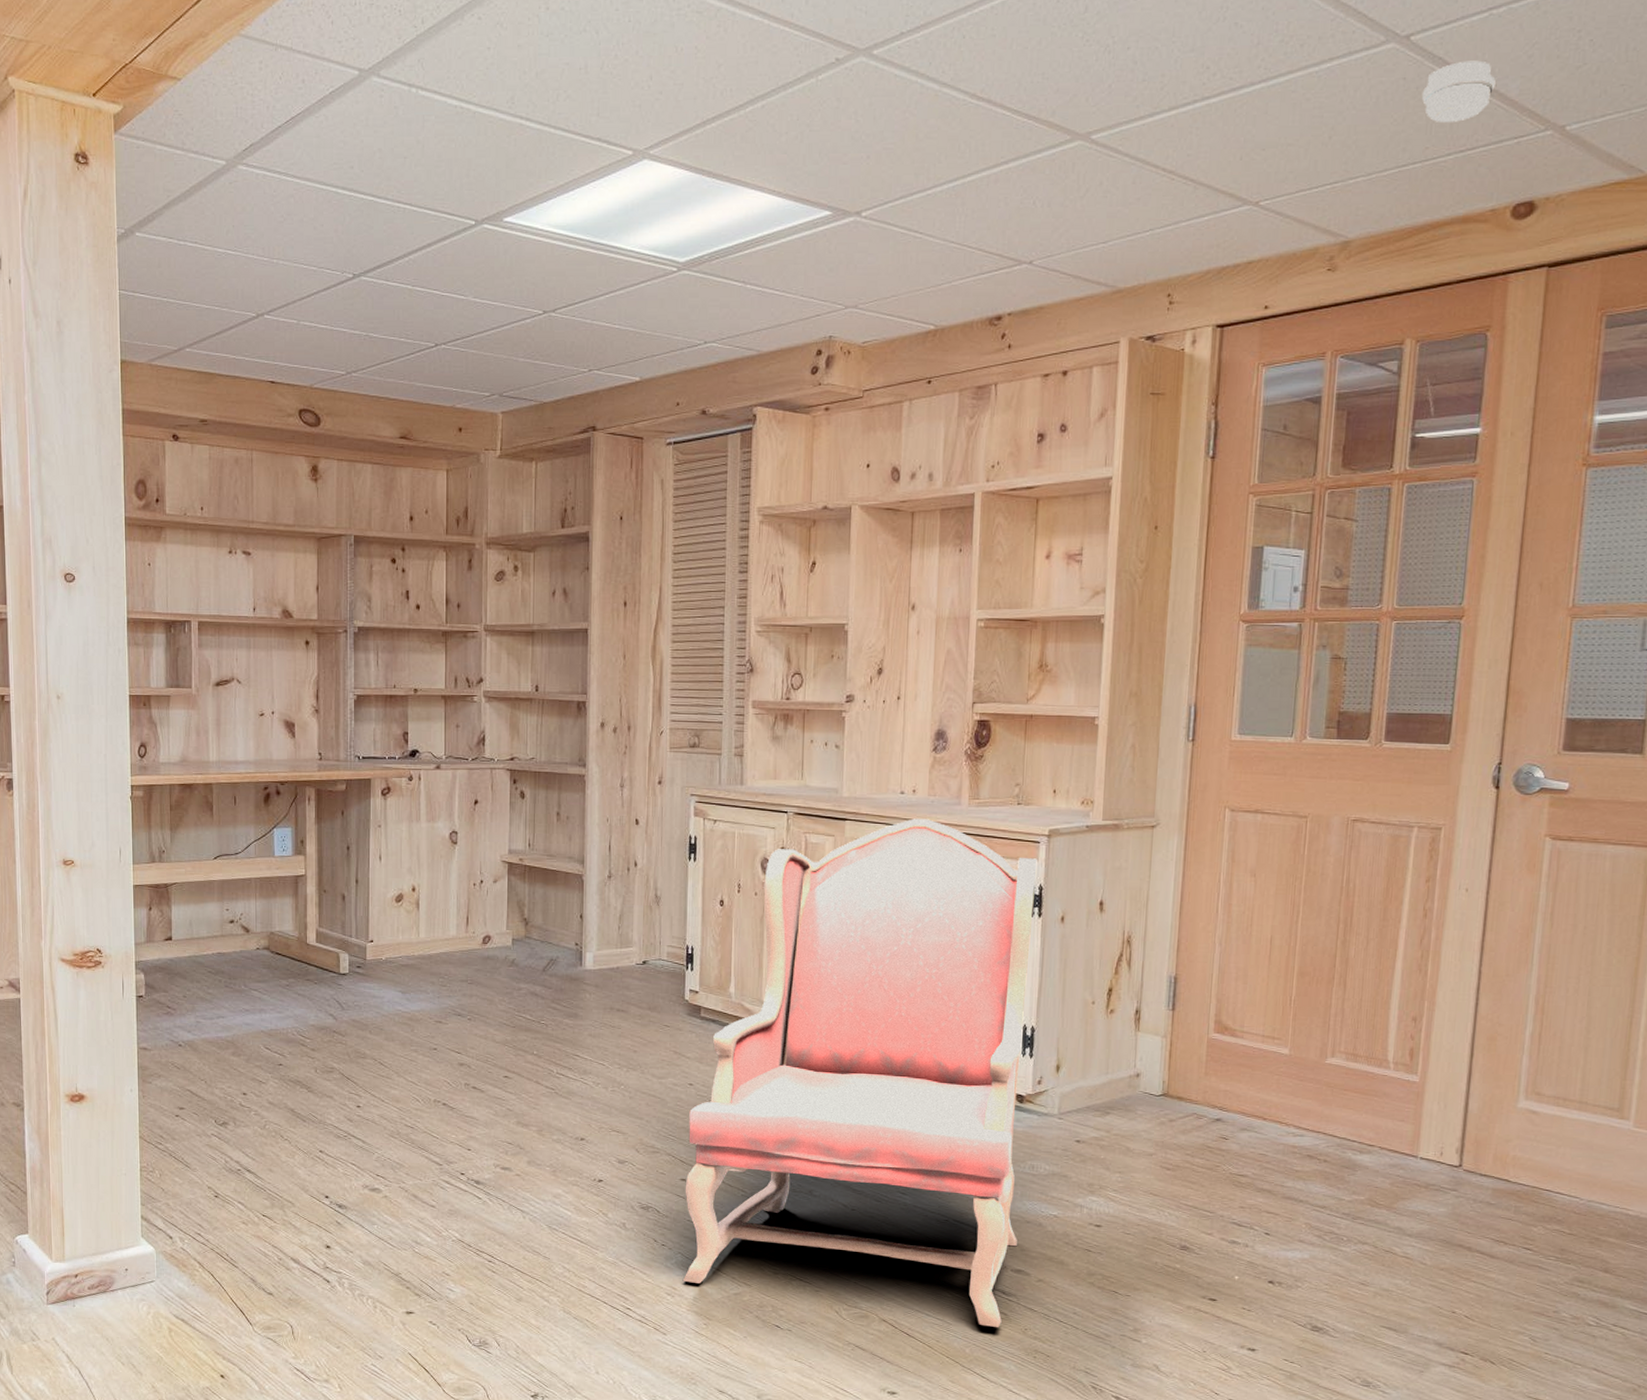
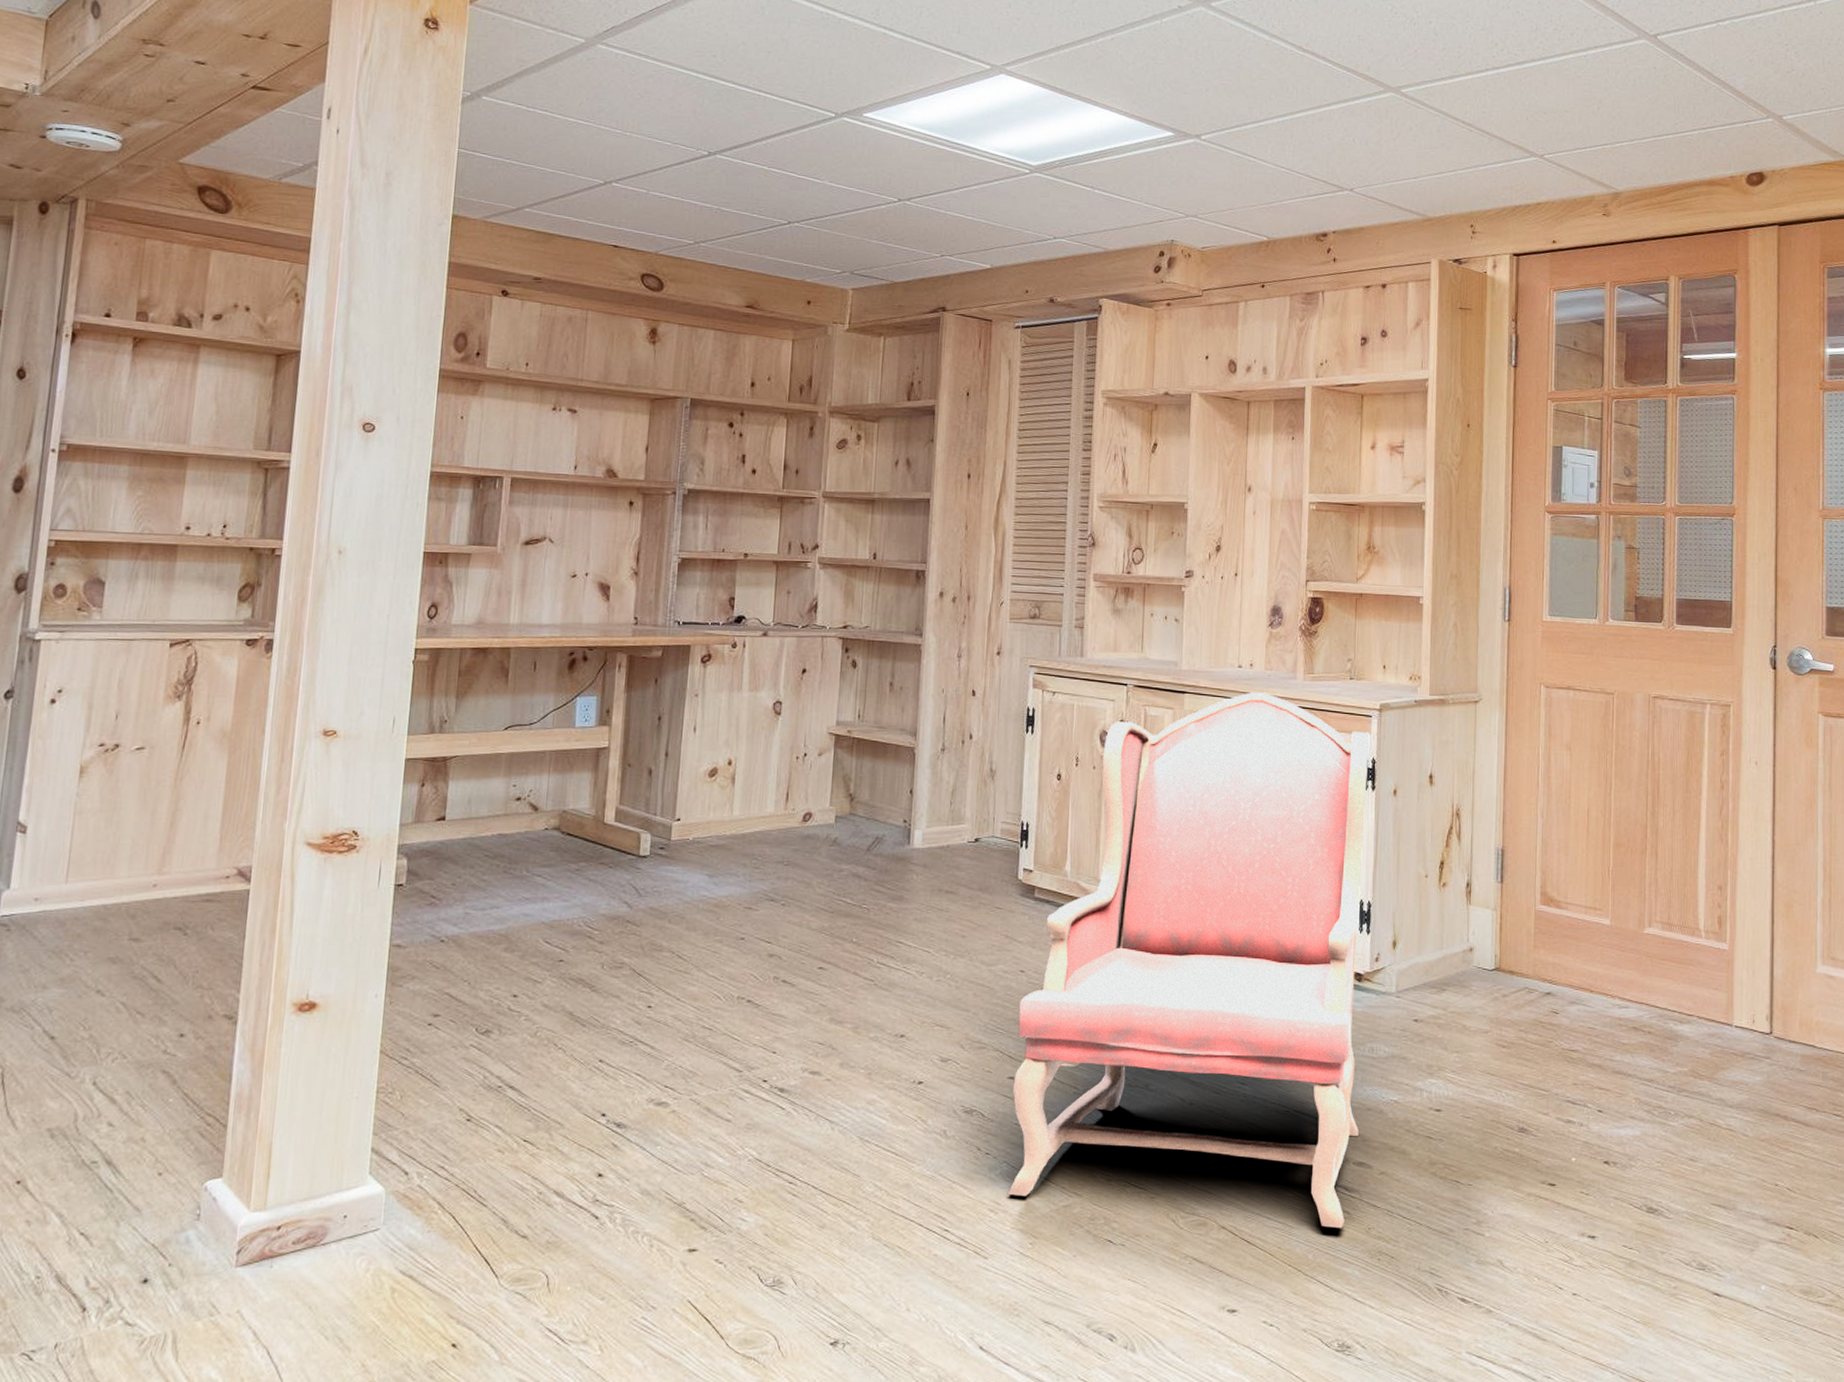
smoke detector: present [1421,60,1496,122] -> none [1669,59,1726,105]

